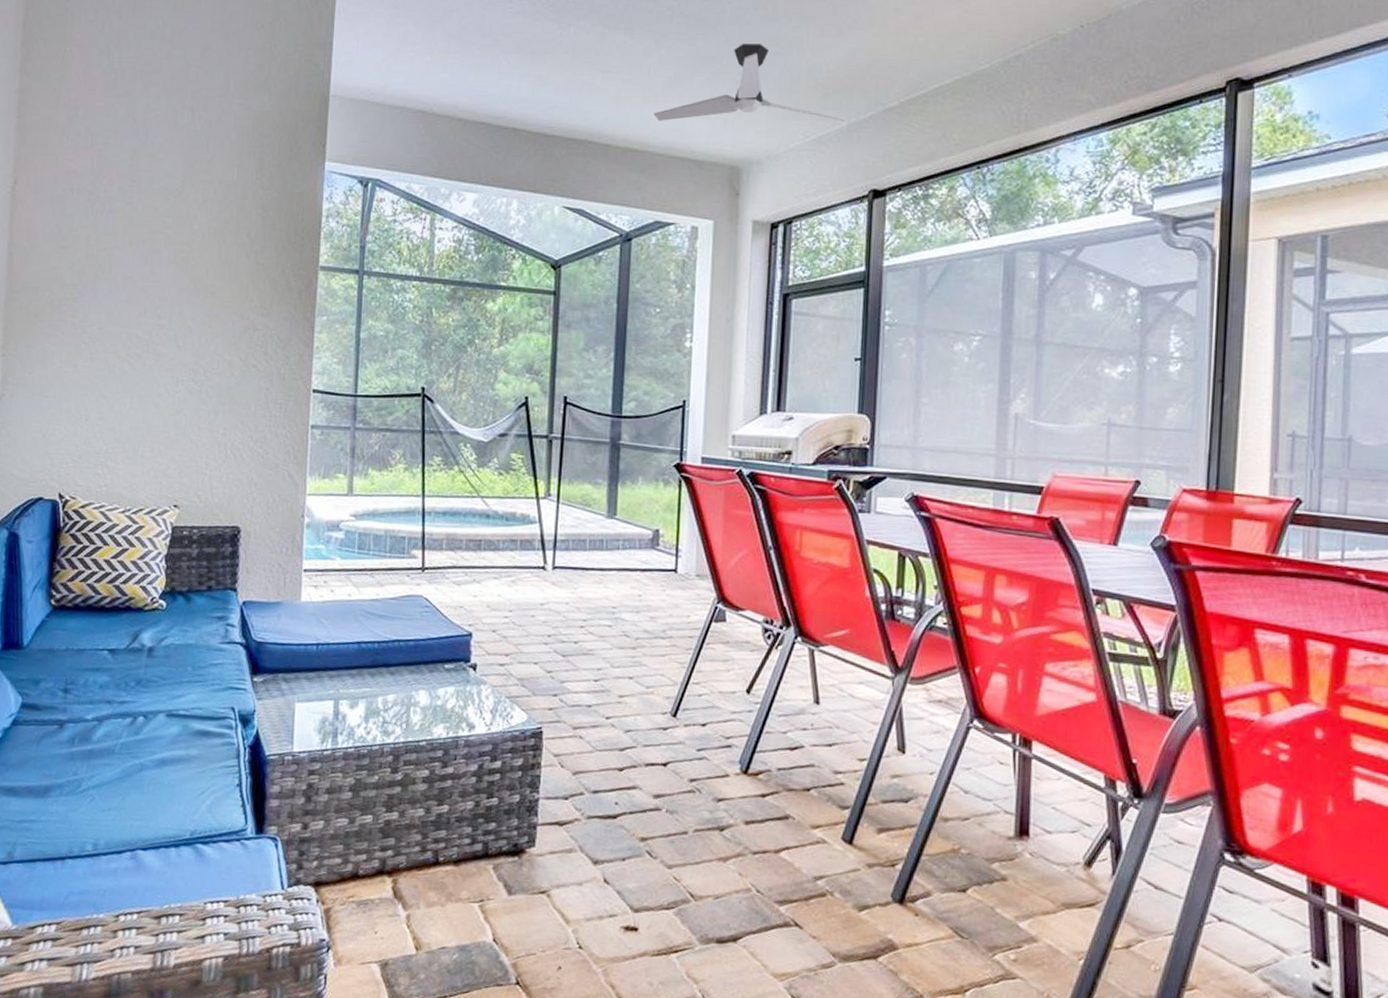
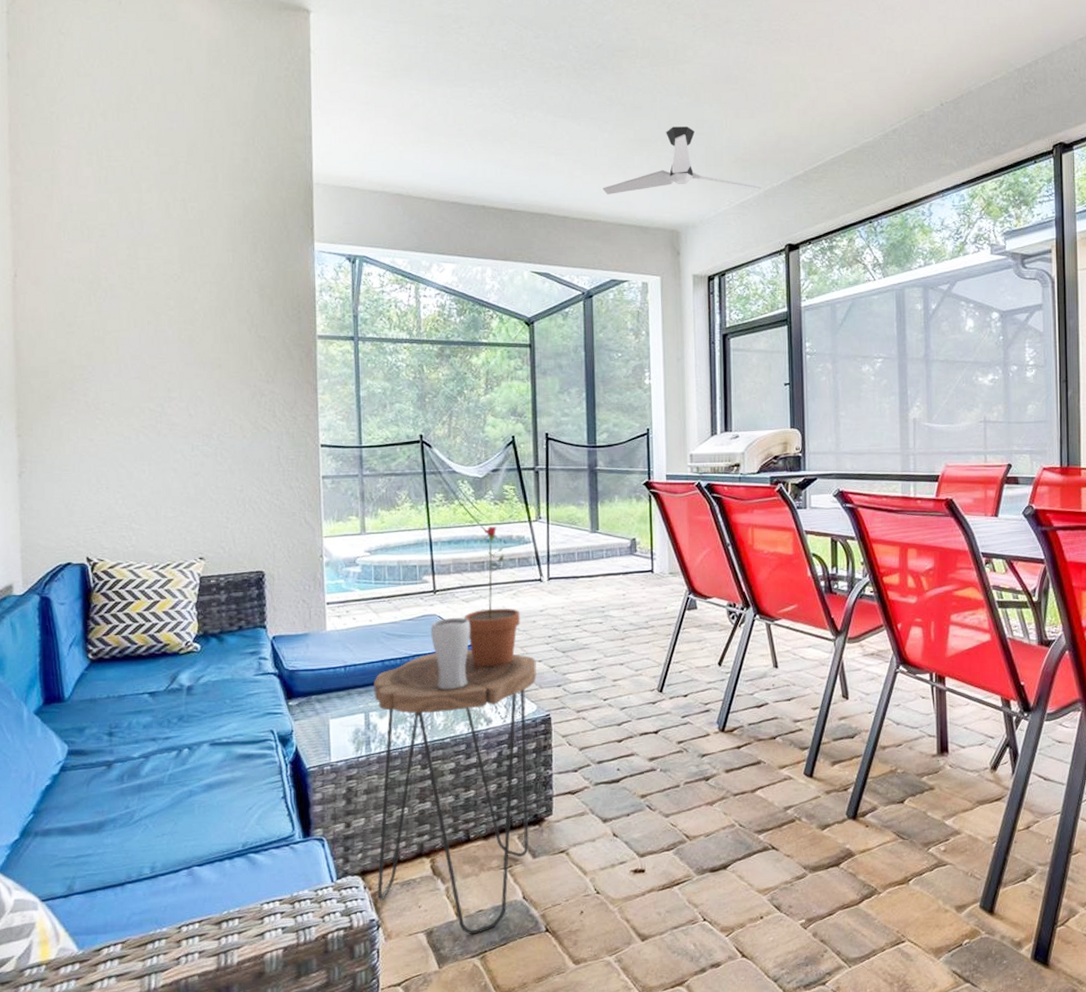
side table: none [329,640,531,976] -> present [374,649,537,935]
drinking glass: none [414,601,460,685] -> present [430,617,471,690]
potted flower: none [453,500,518,664] -> present [464,527,521,667]

